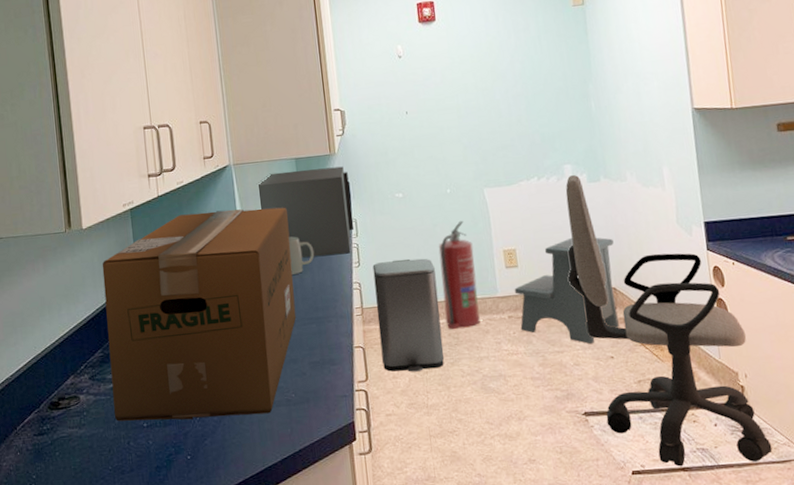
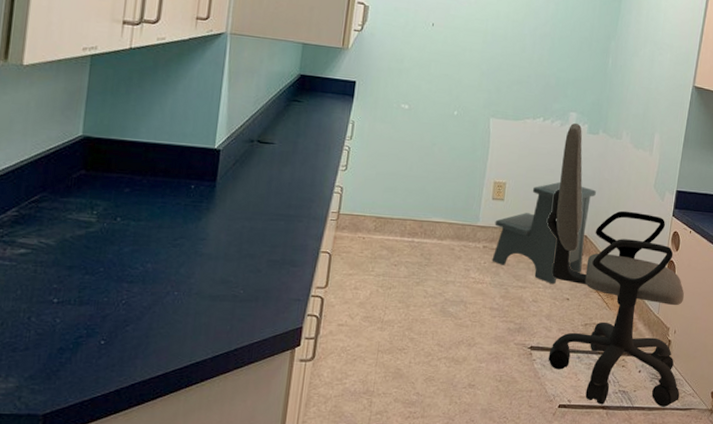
box: present [102,207,297,422] -> none [18,75,282,307]
microwave: present [256,166,354,257] -> none [252,53,357,155]
mug: present [288,236,315,275] -> none [270,125,301,166]
pedal bin: present [372,258,445,372] -> none [347,170,424,286]
fire extinguisher: present [438,220,480,329] -> none [420,144,467,250]

